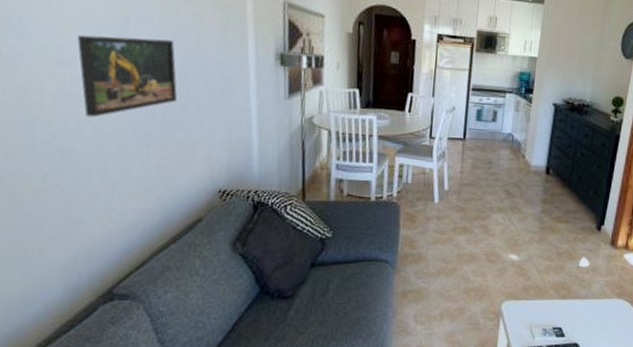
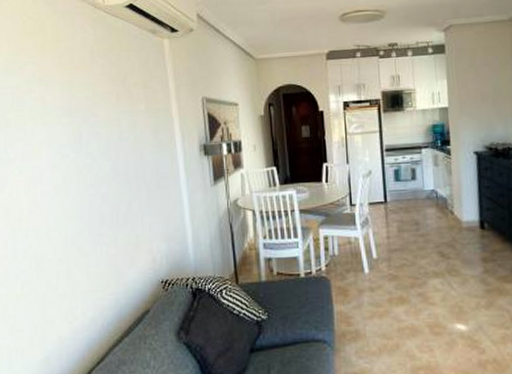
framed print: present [77,34,177,118] -> none [45,148,122,225]

